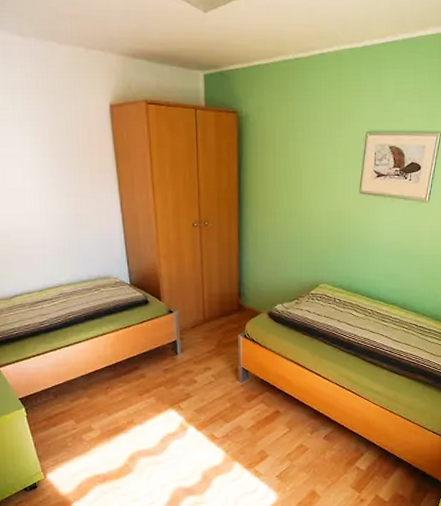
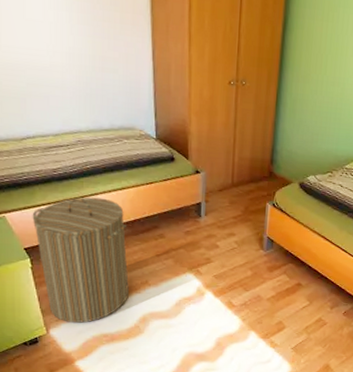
laundry hamper: none [24,345,116,466] -> present [32,197,129,323]

